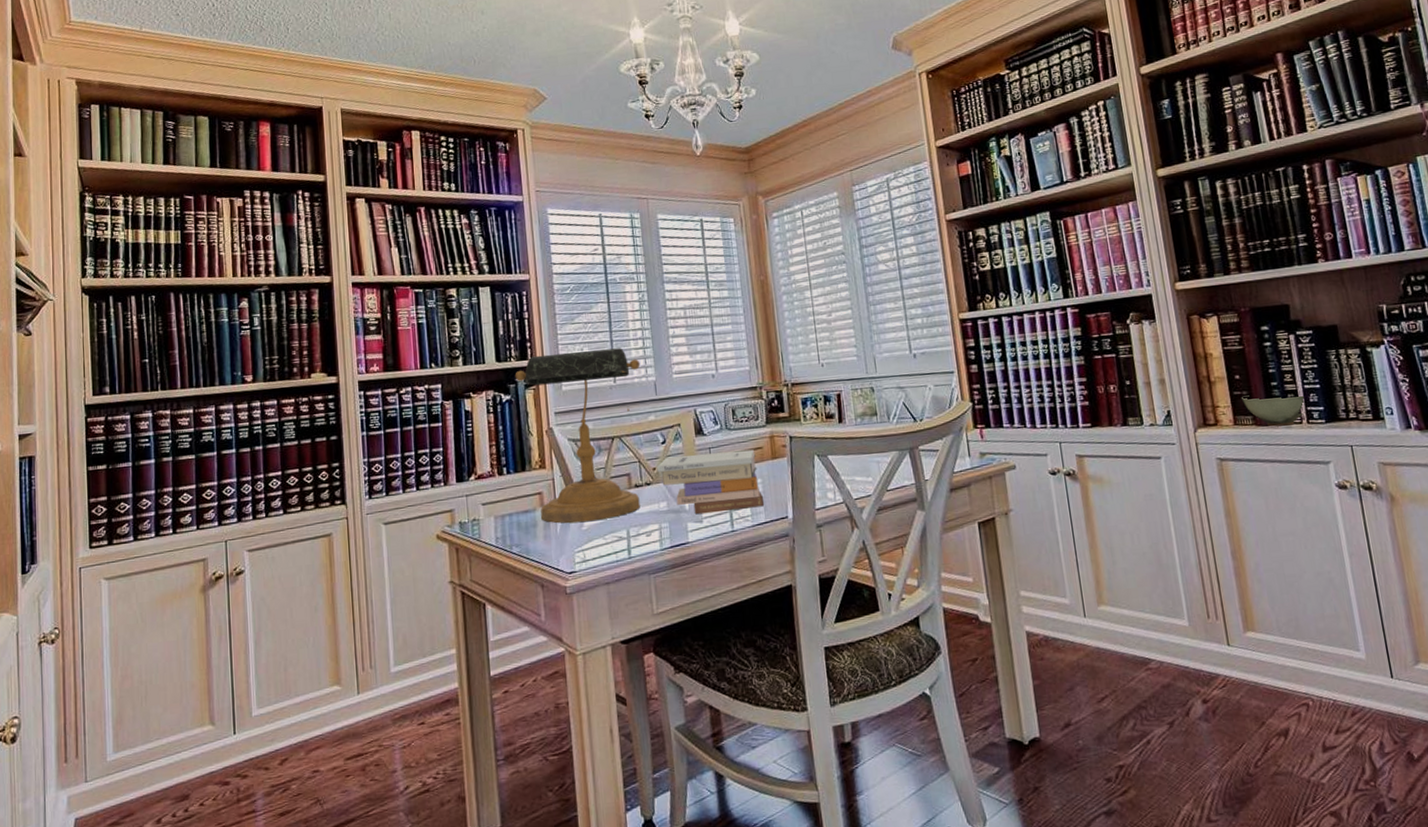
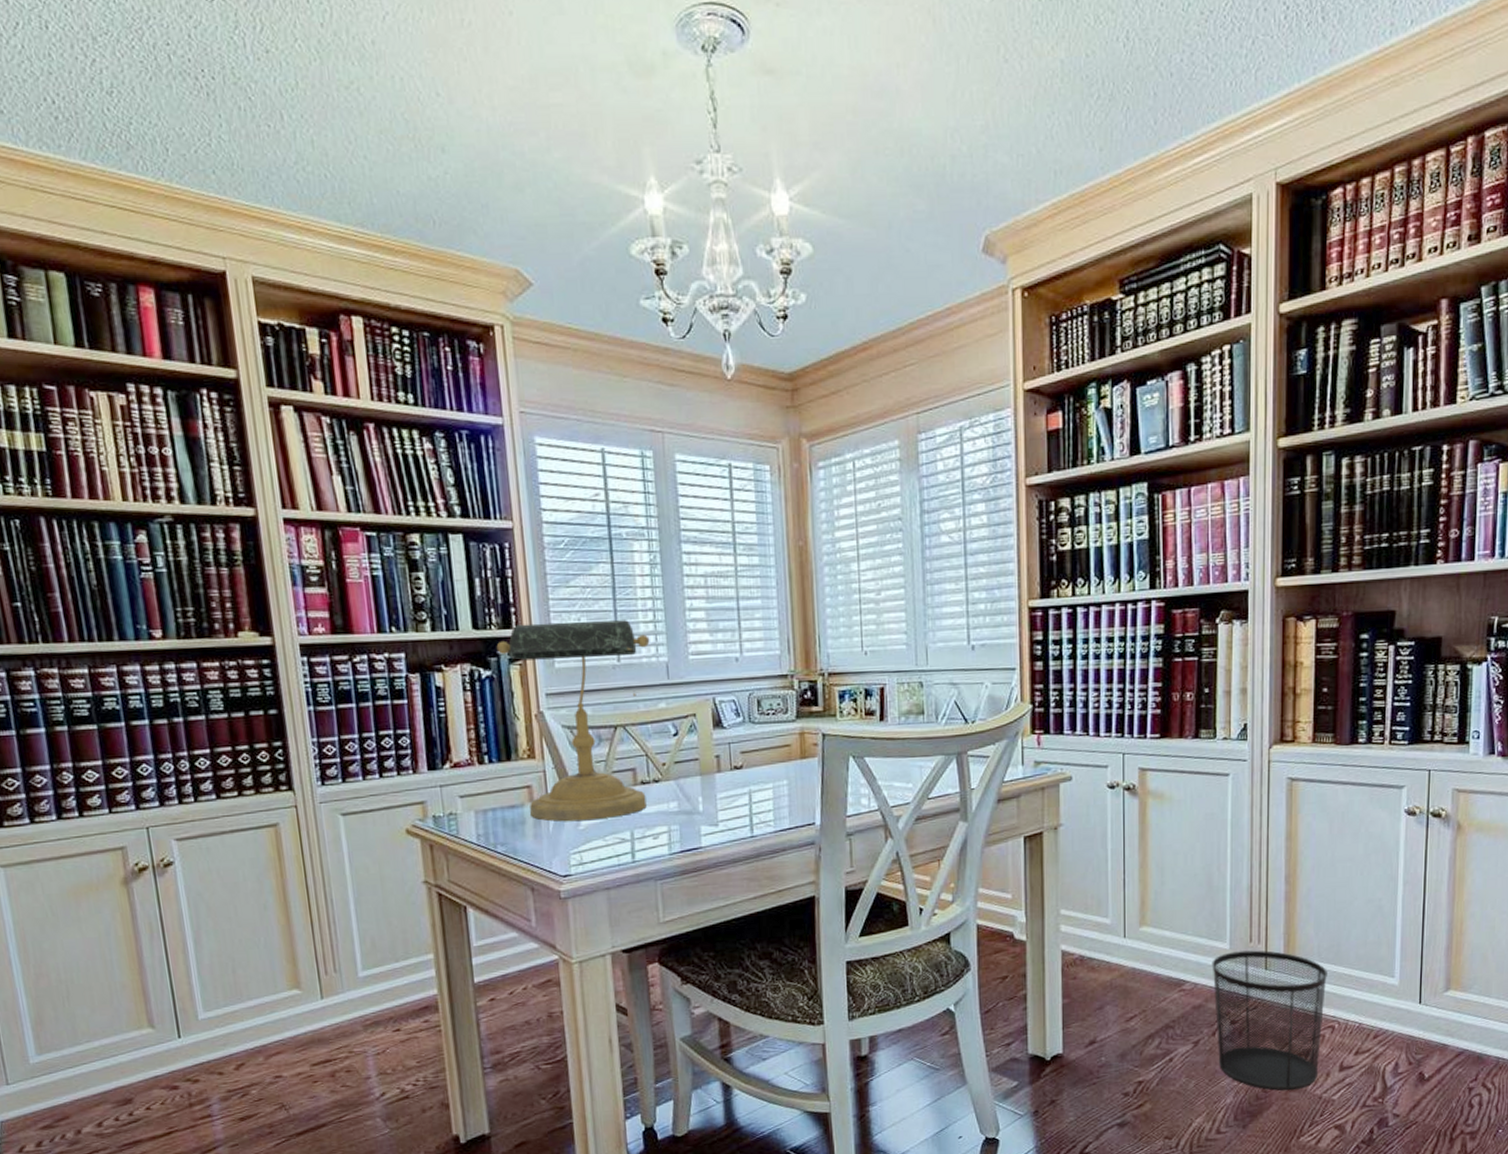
books: present [656,449,765,514] -> none [667,747,790,816]
waste bin: none [1173,626,1302,774] -> present [1212,950,1327,1091]
bowl: present [1241,395,1305,427] -> none [1324,711,1391,747]

